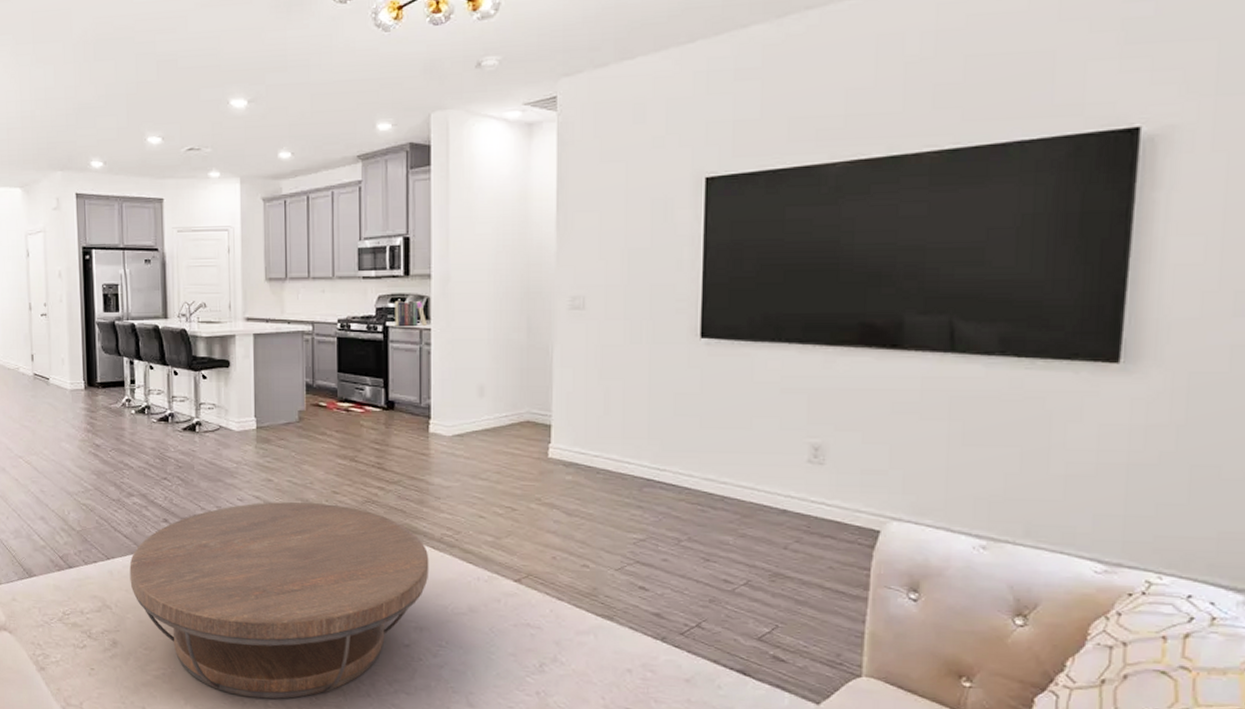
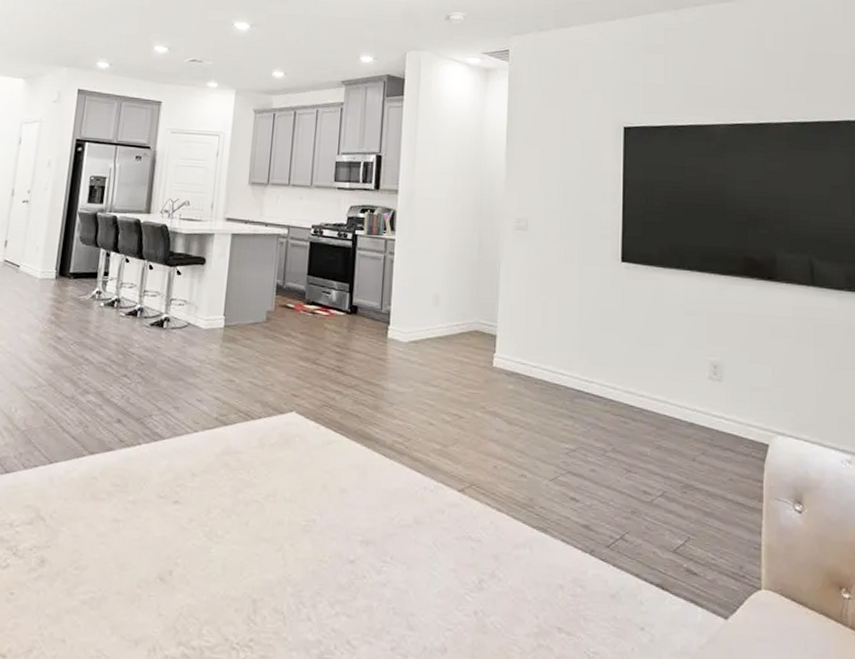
coffee table: present [129,502,429,700] -> none [70,403,380,627]

